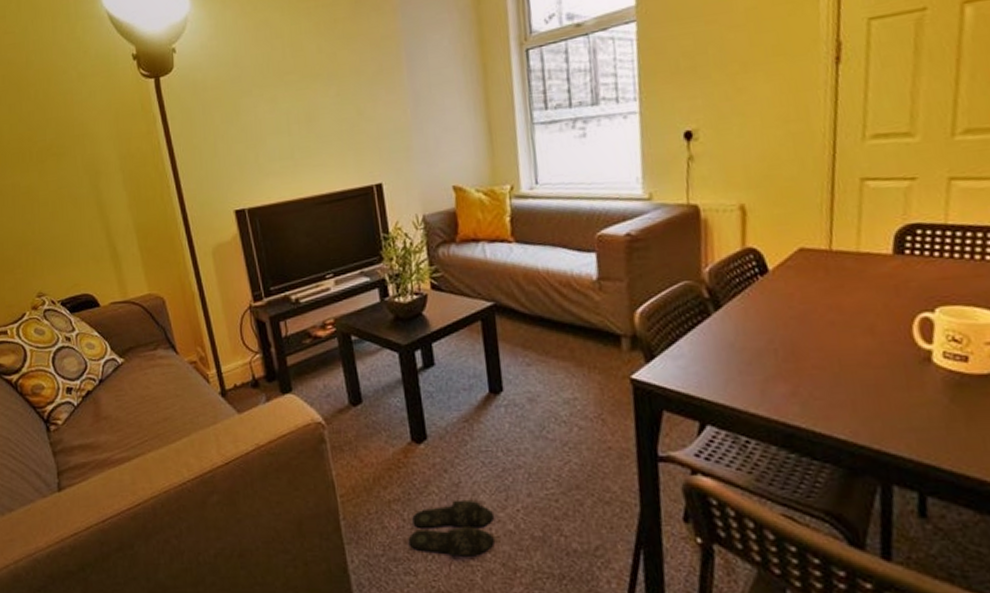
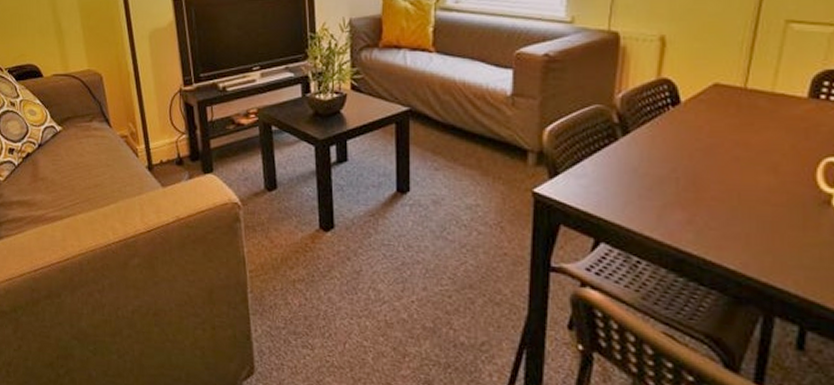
slippers: present [408,499,494,557] -> none [308,286,389,339]

